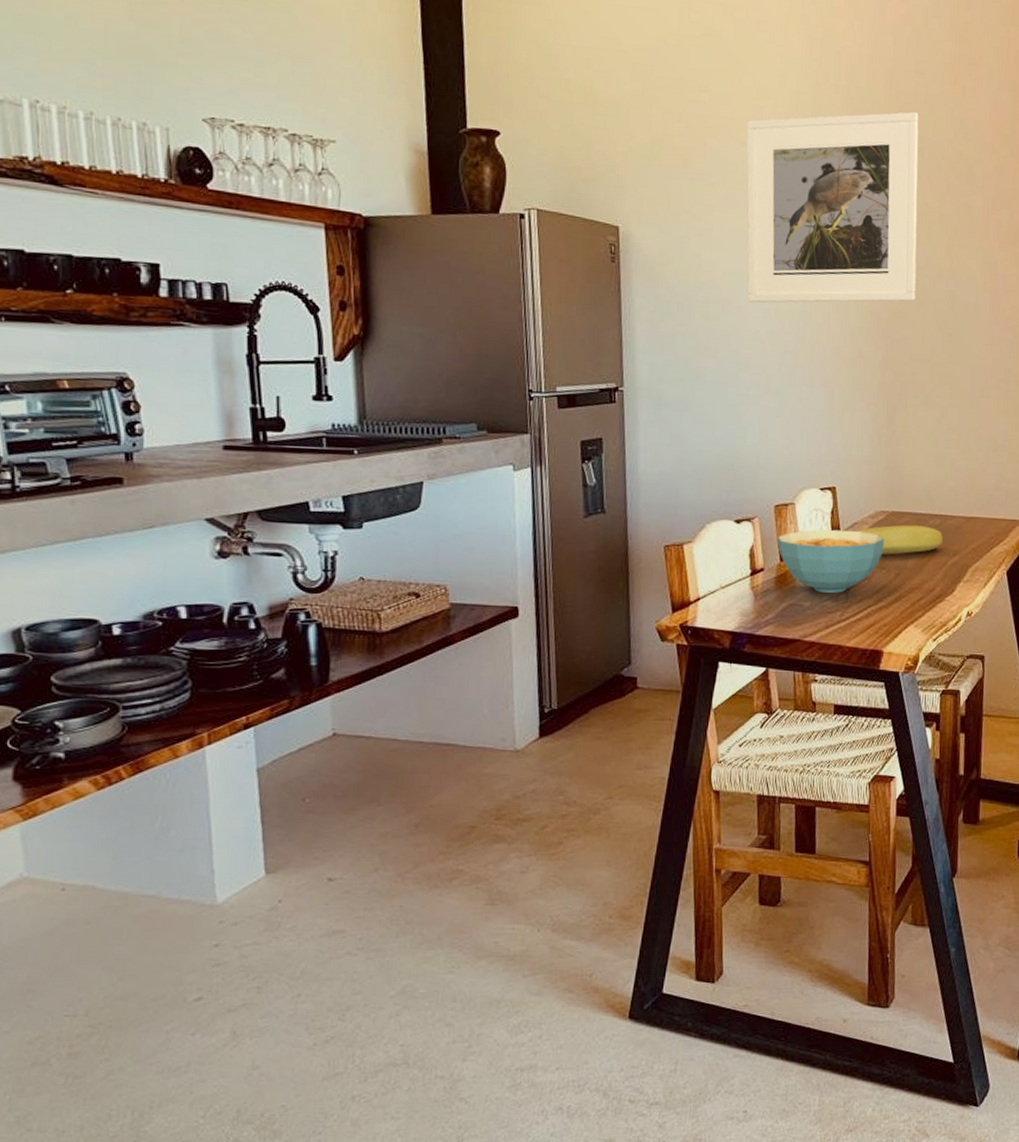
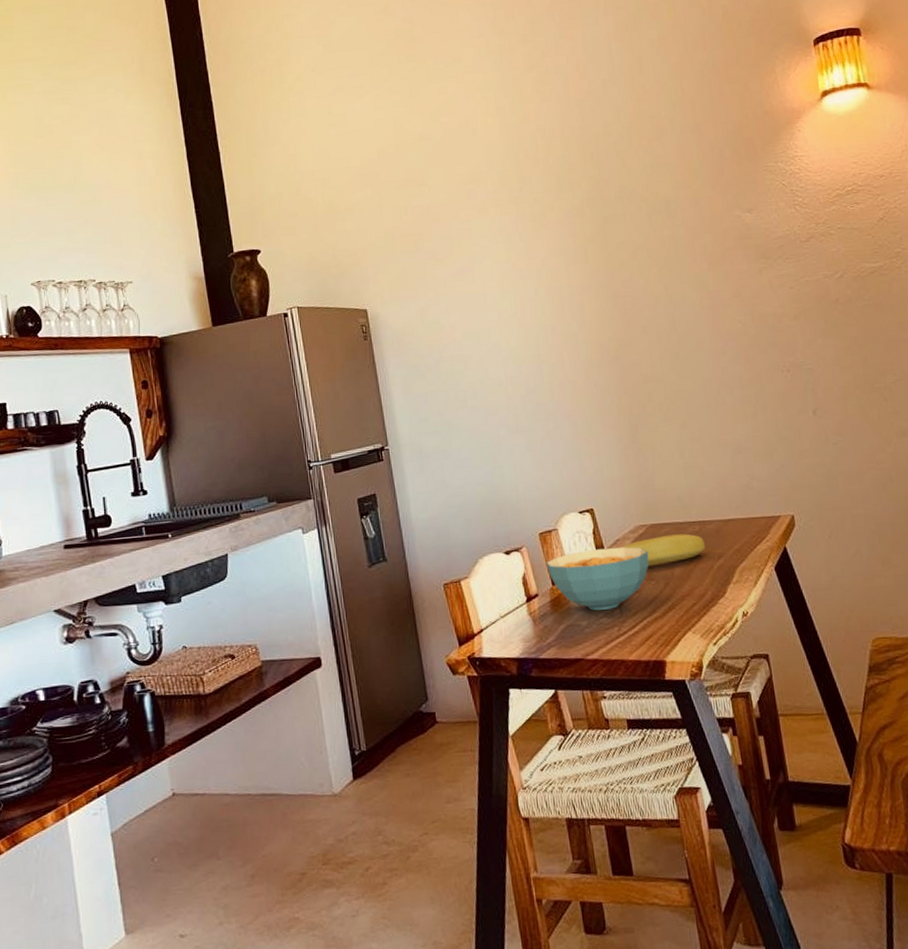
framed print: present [746,111,919,303] -> none [464,166,639,355]

